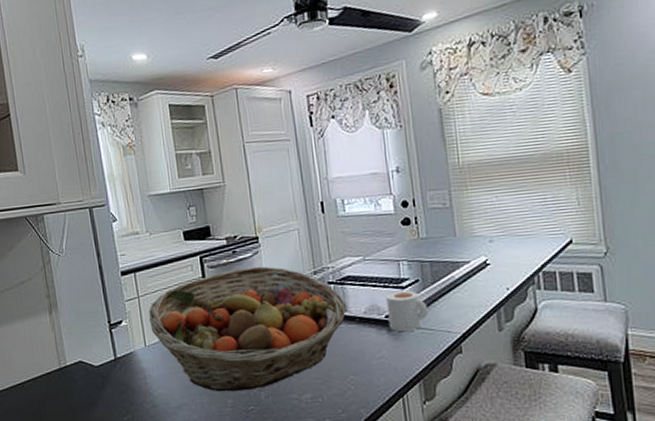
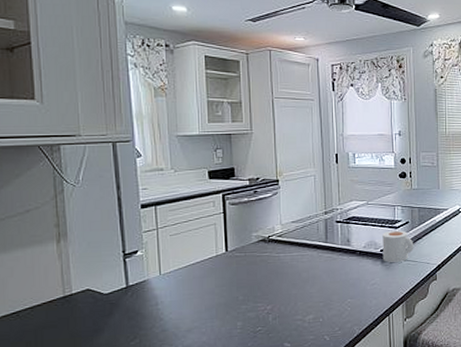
fruit basket: present [149,266,346,392] -> none [166,205,349,316]

